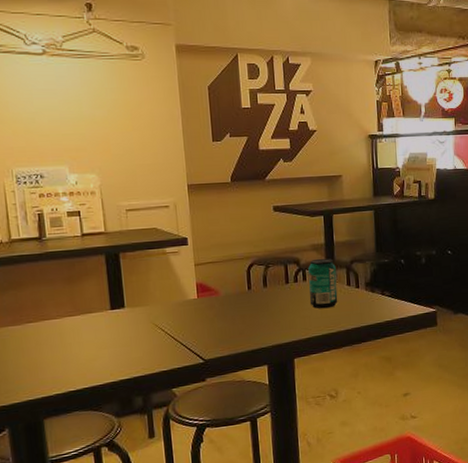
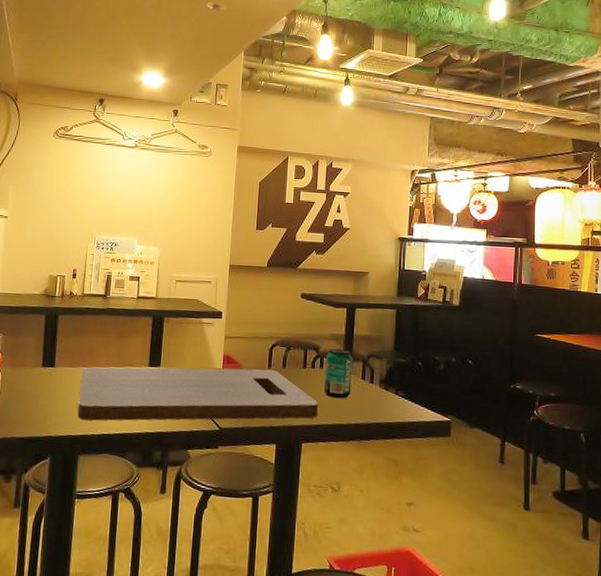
cutting board: none [29,290,306,381] -> present [77,367,318,421]

